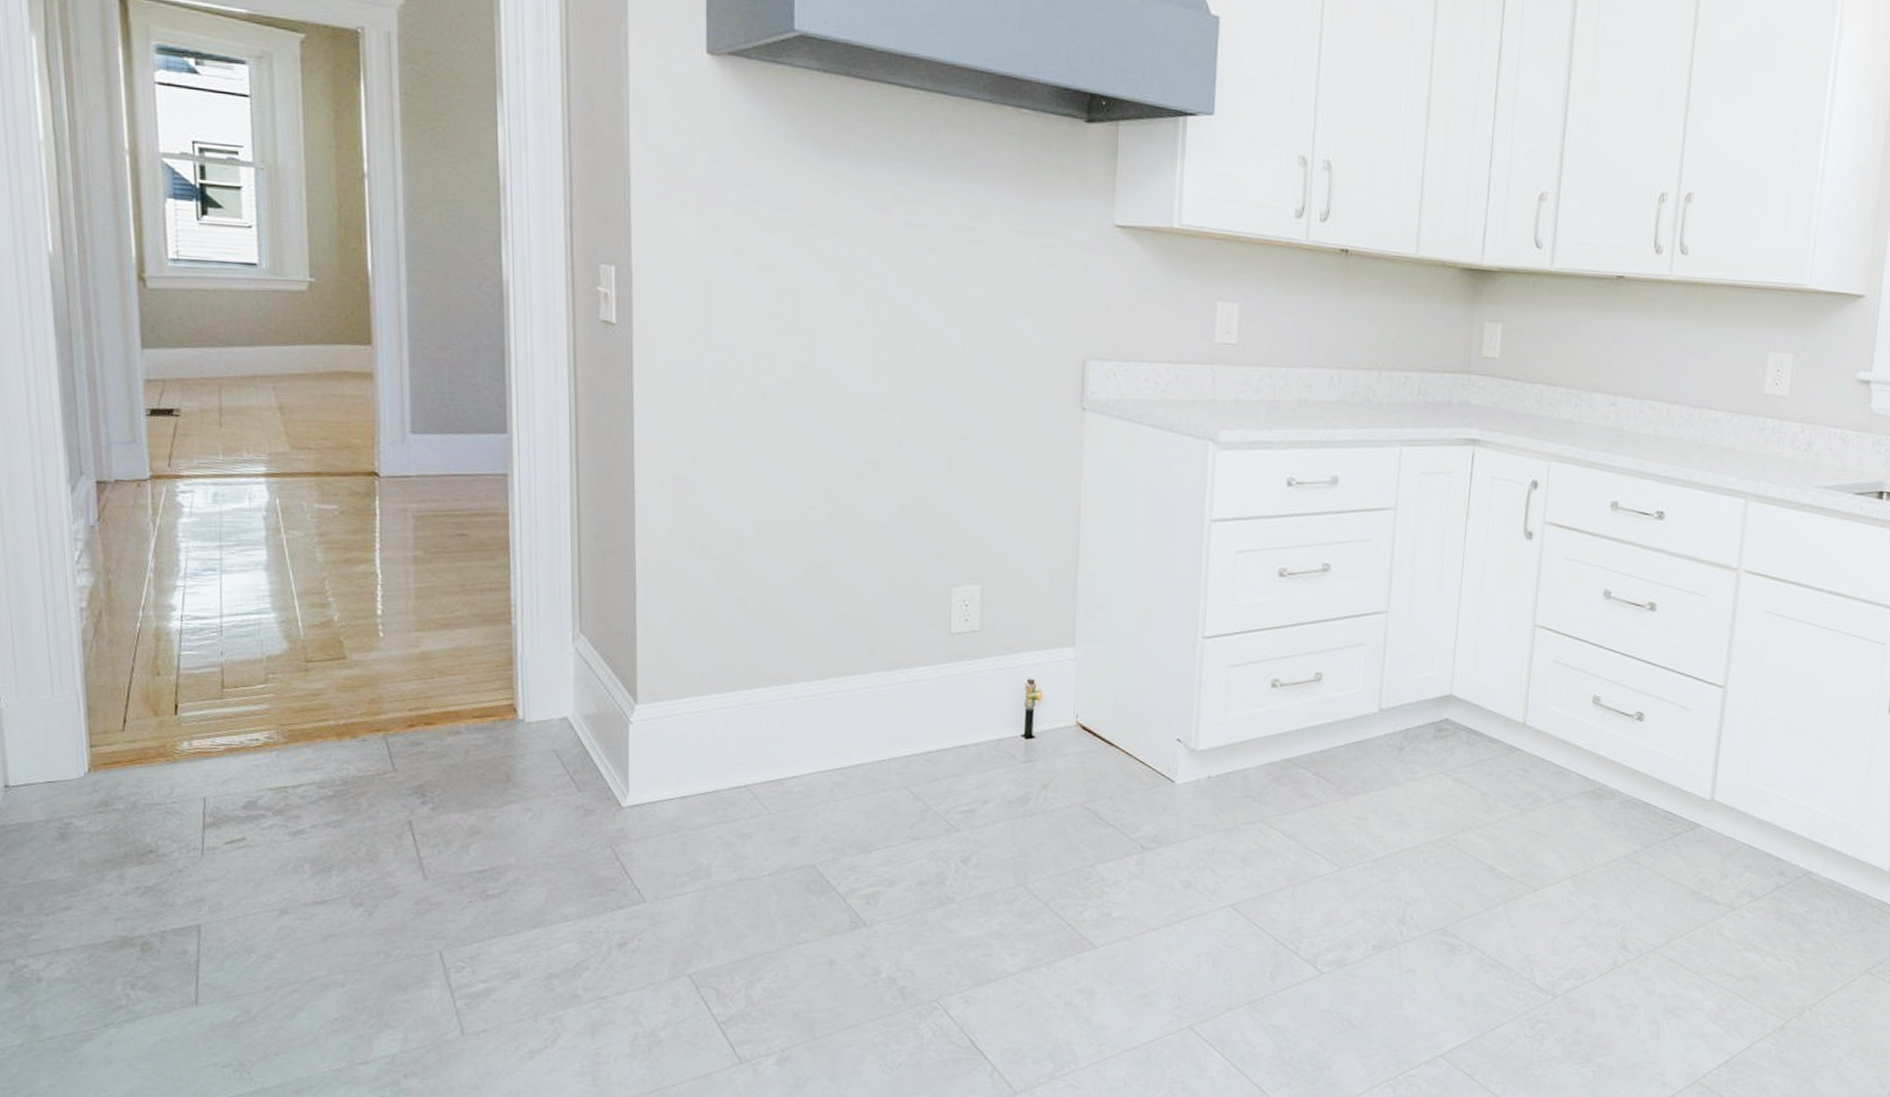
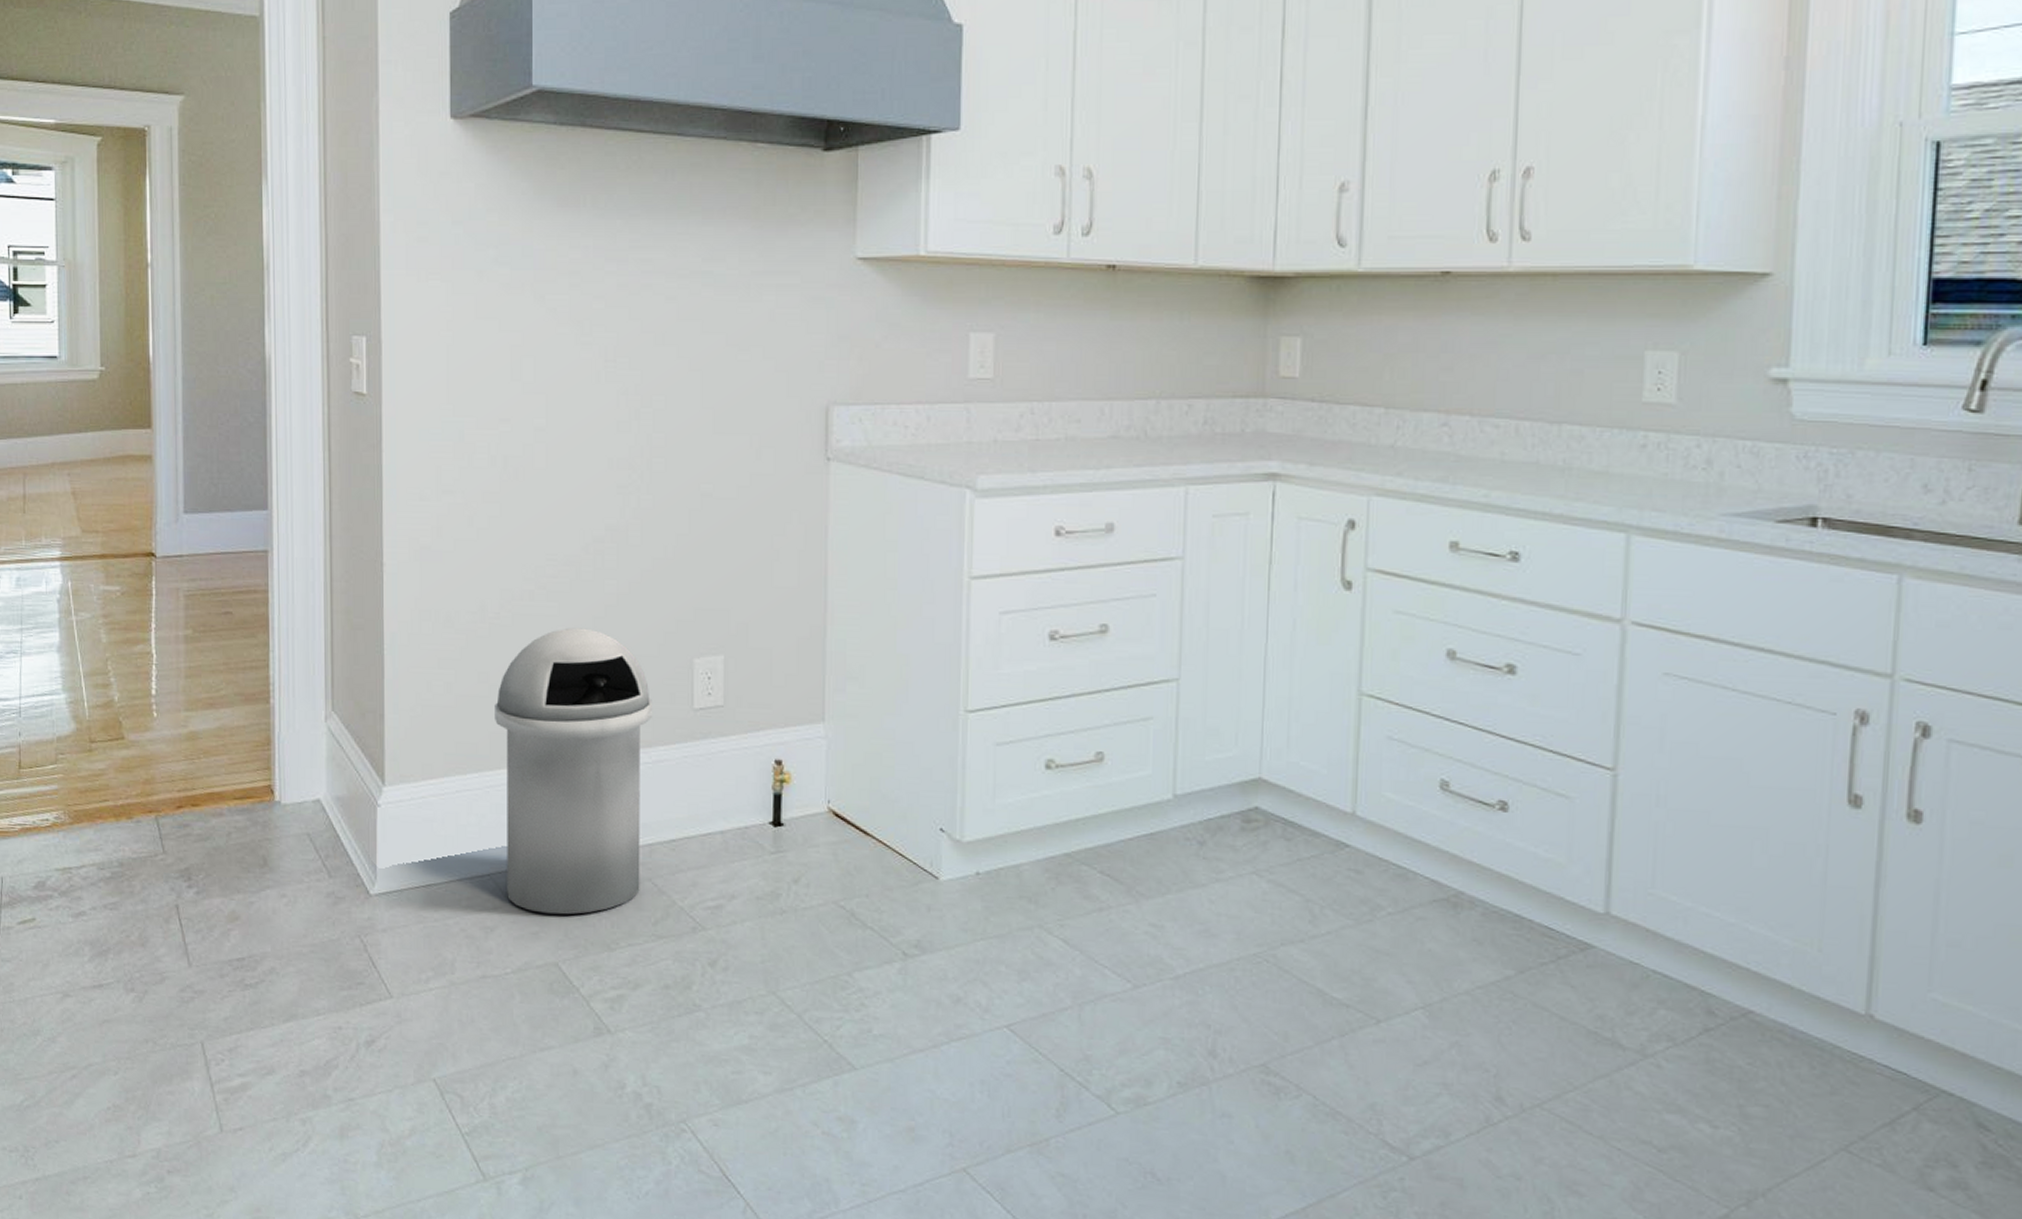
trash bin: none [752,556,911,821] -> present [495,627,652,915]

